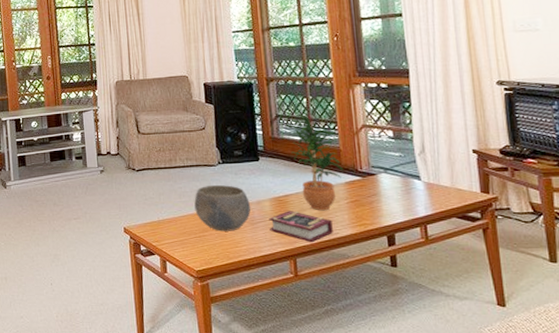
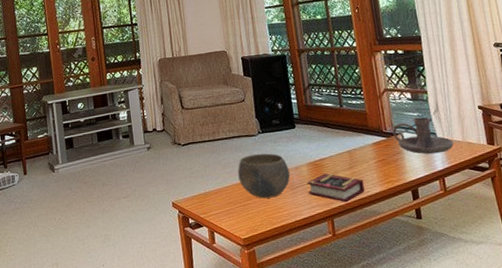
potted plant: present [283,113,343,210] -> none [315,81,370,171]
candle holder: none [369,157,441,199] -> present [392,117,454,154]

